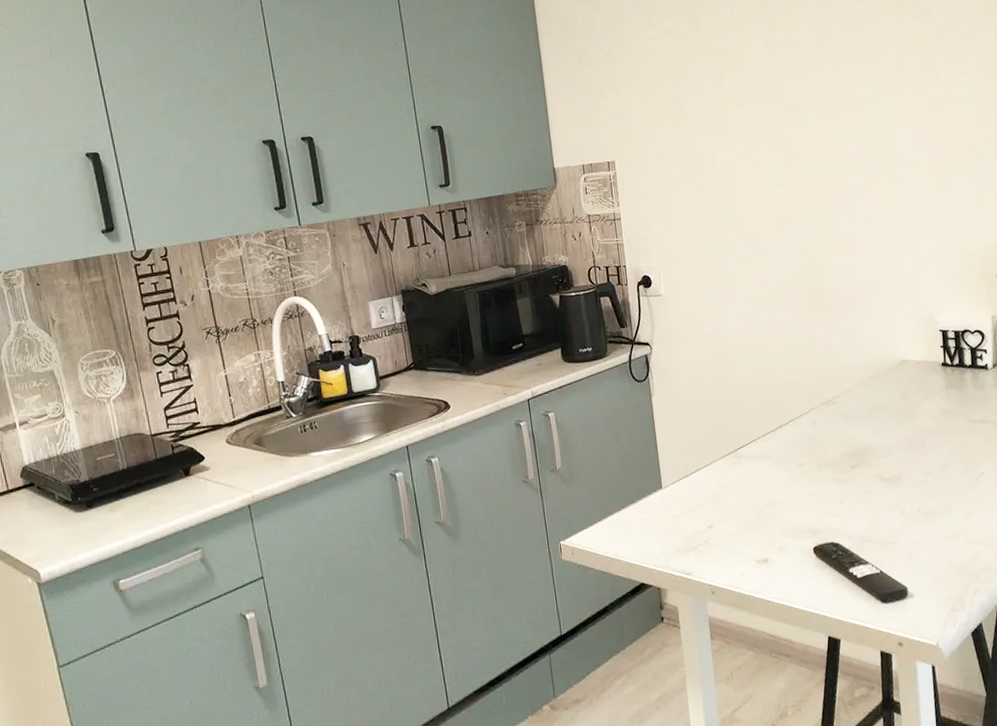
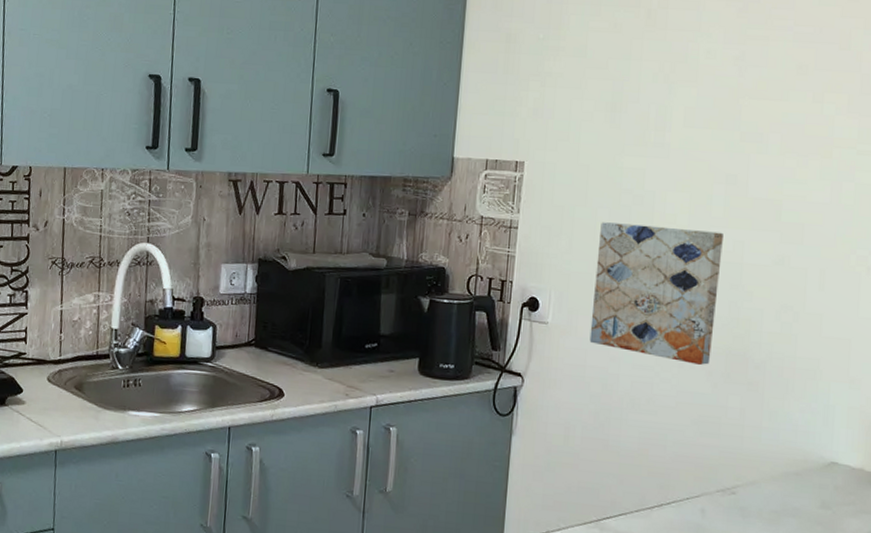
wall art: none [688,191,796,305] -> present [589,222,723,366]

